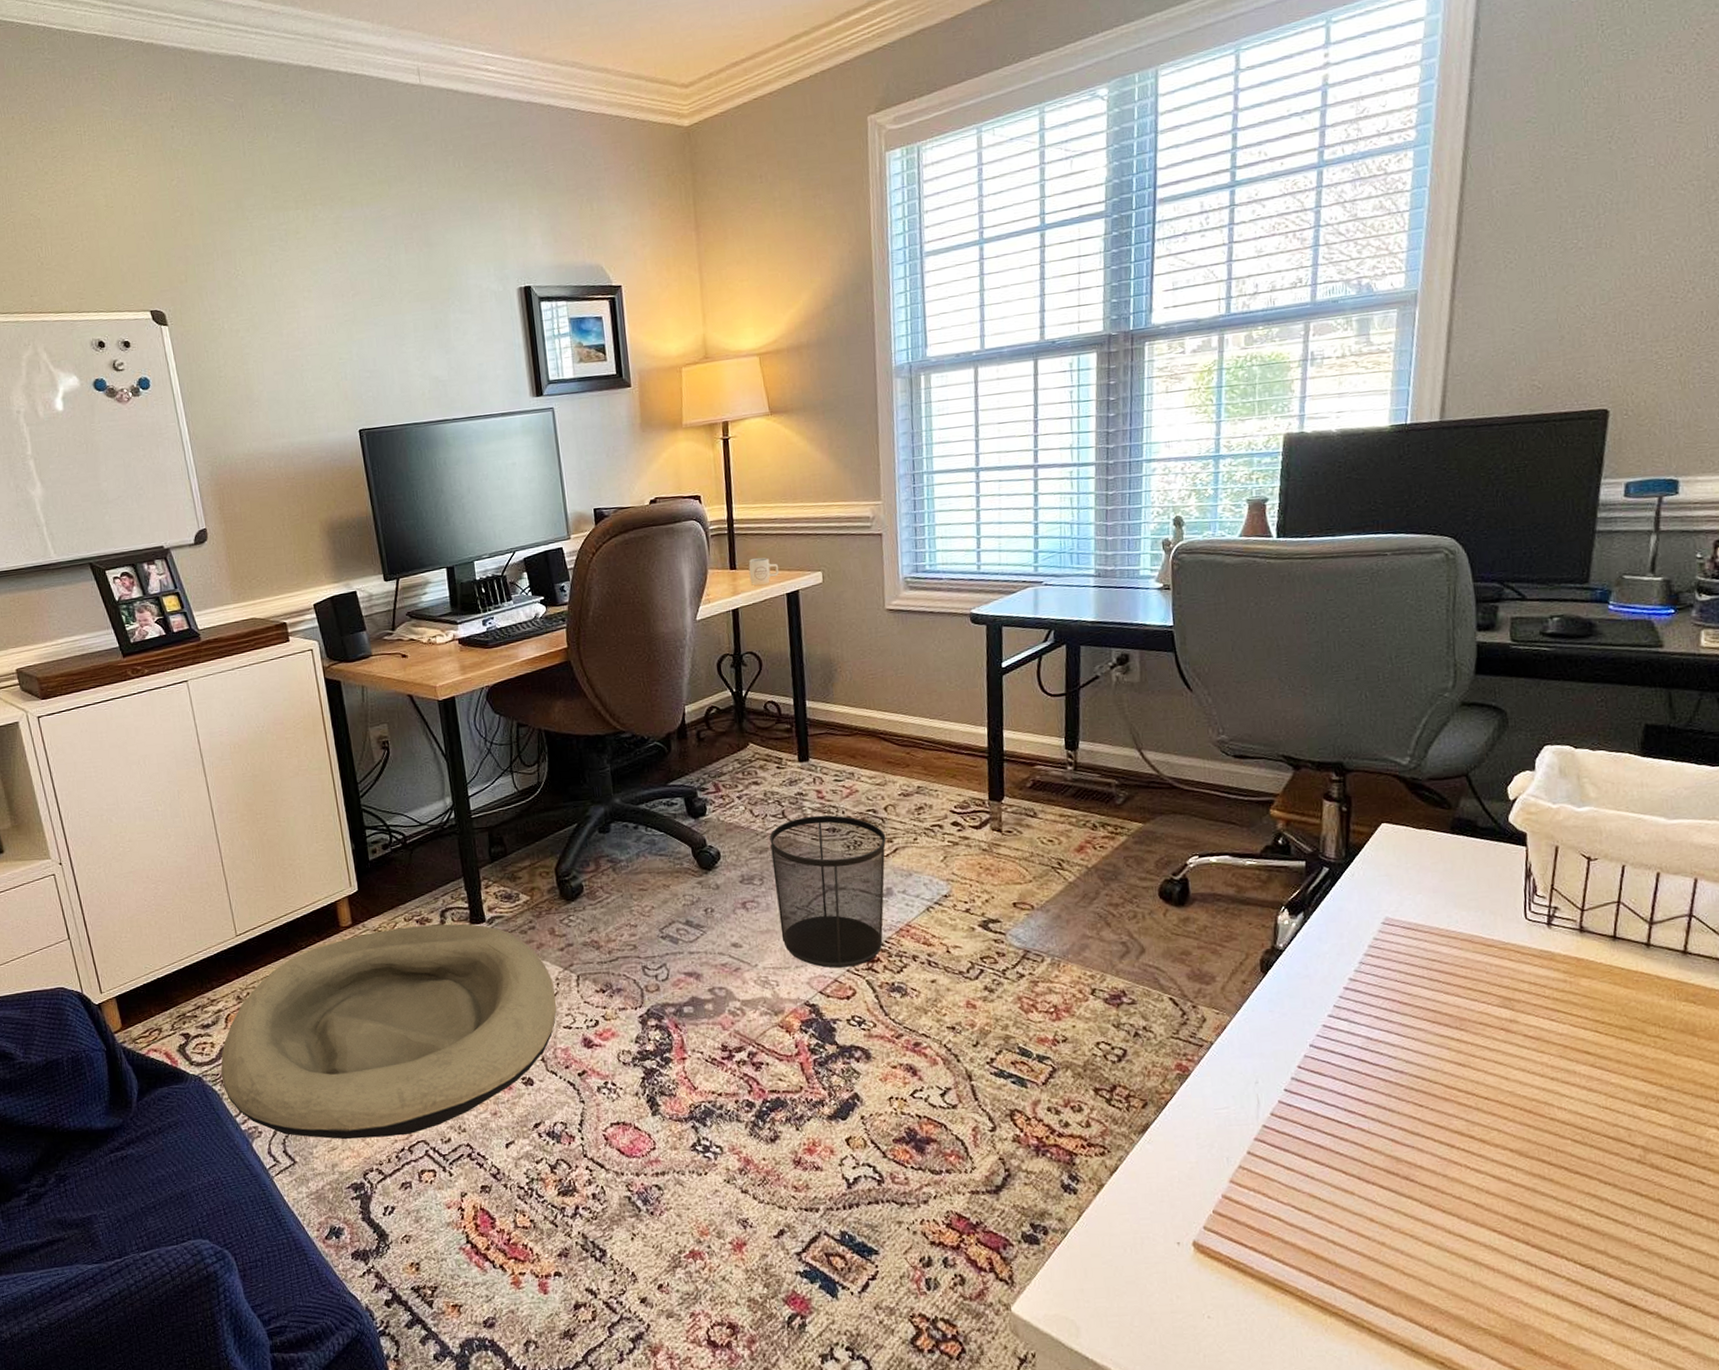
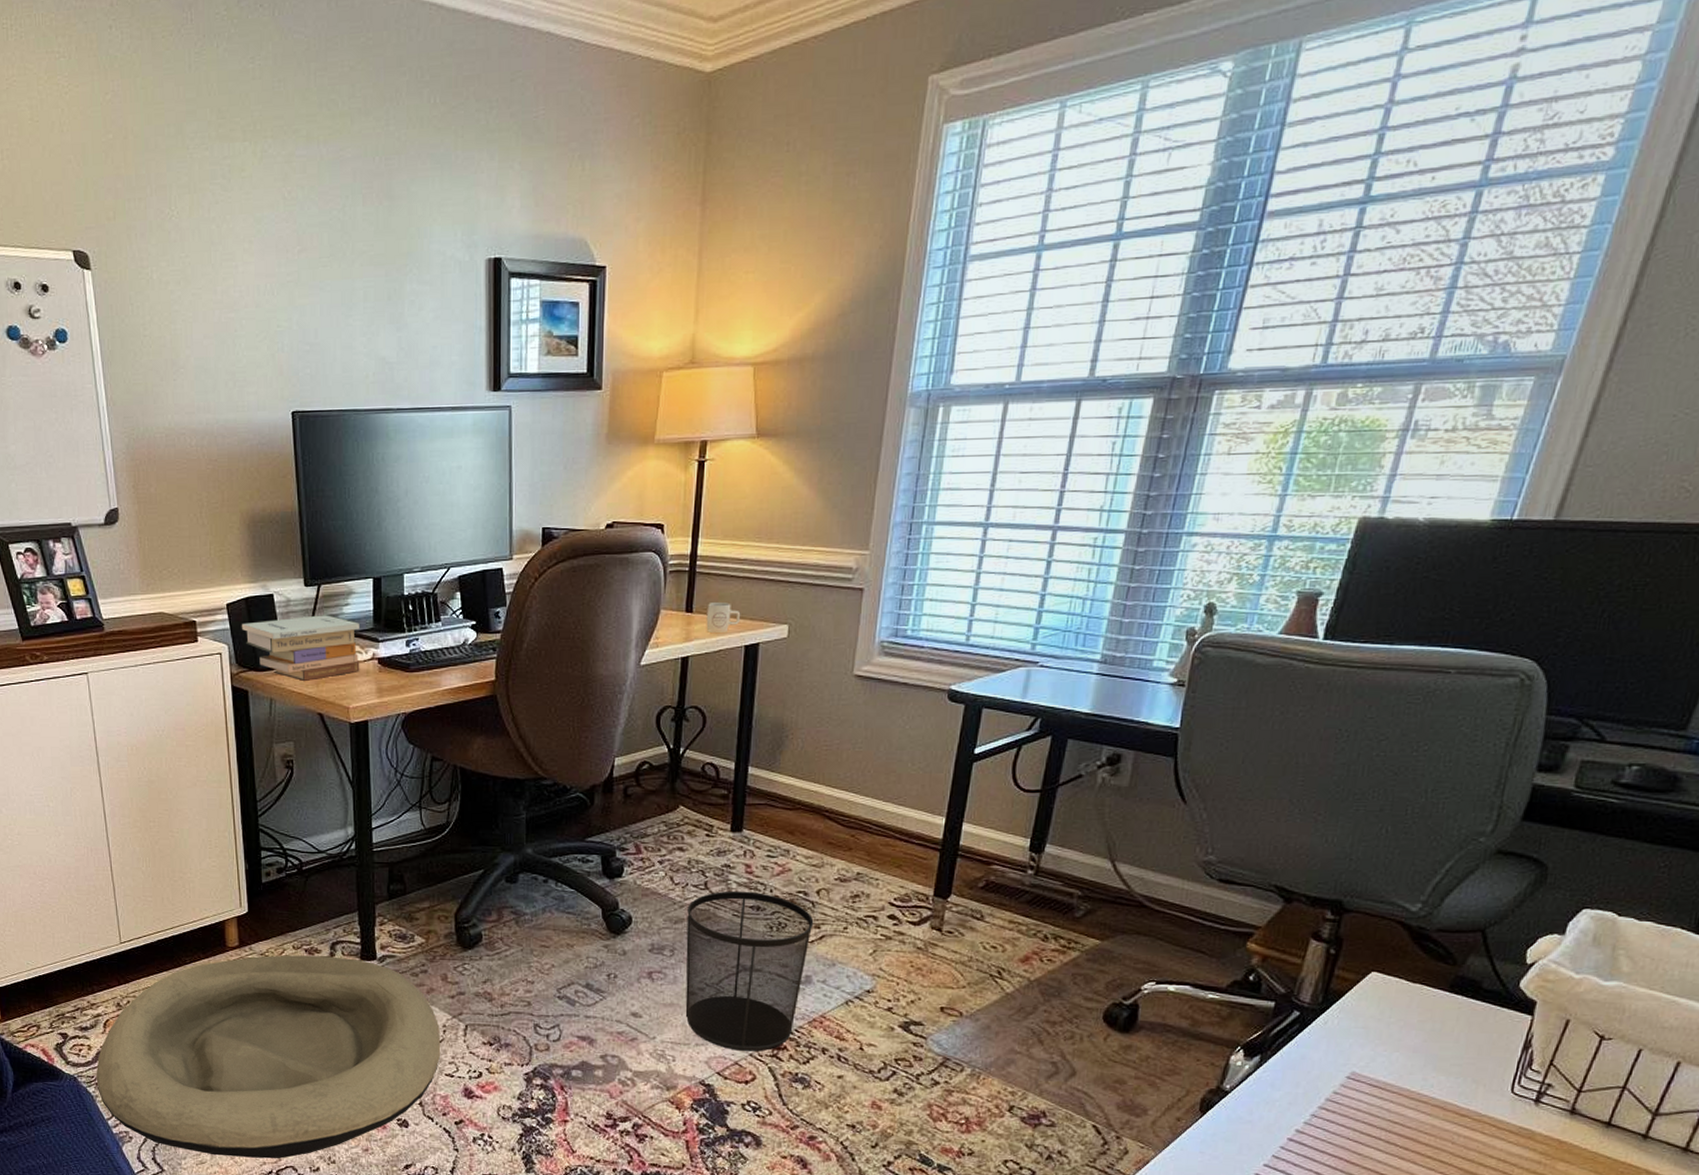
books: none [330,604,443,667] -> present [242,615,360,681]

